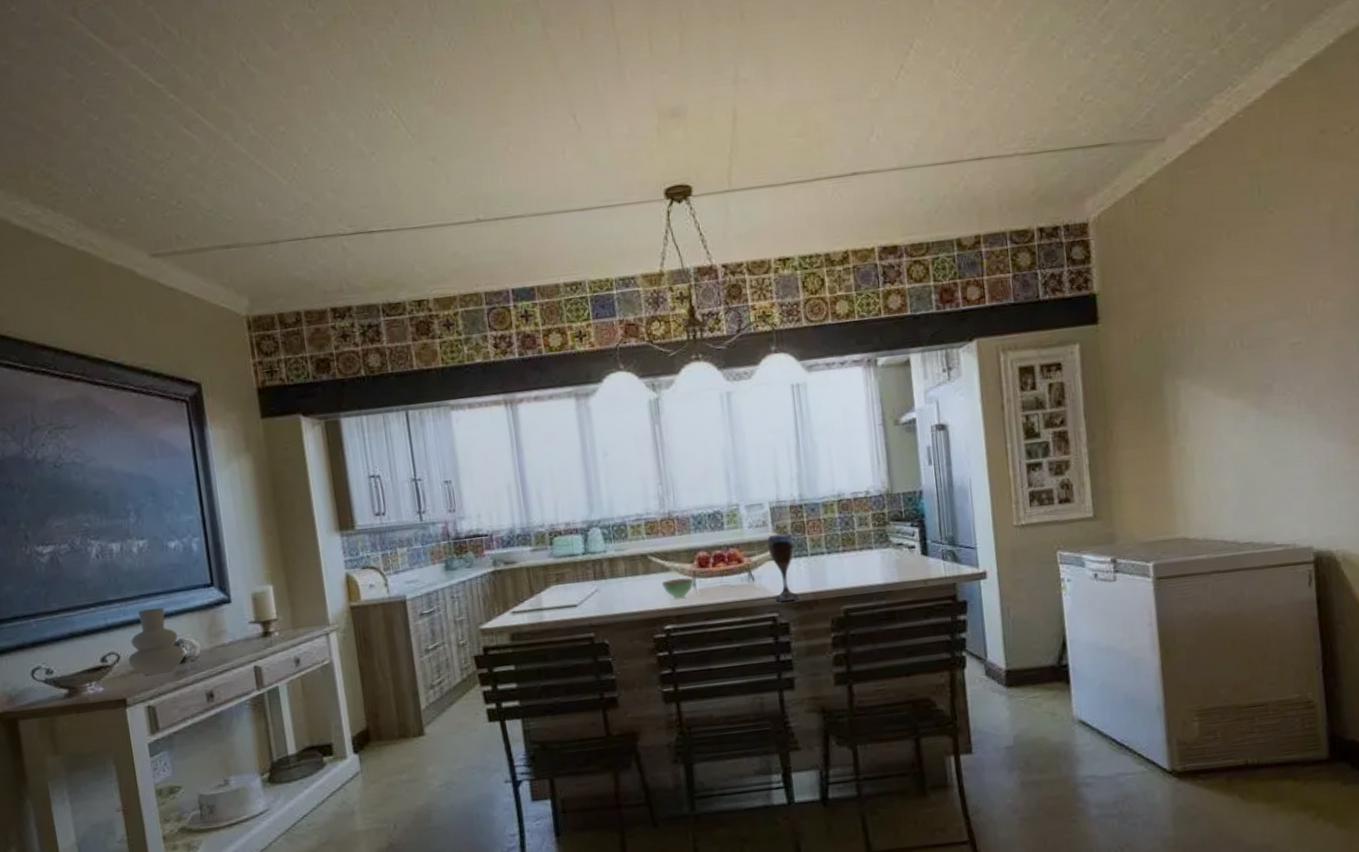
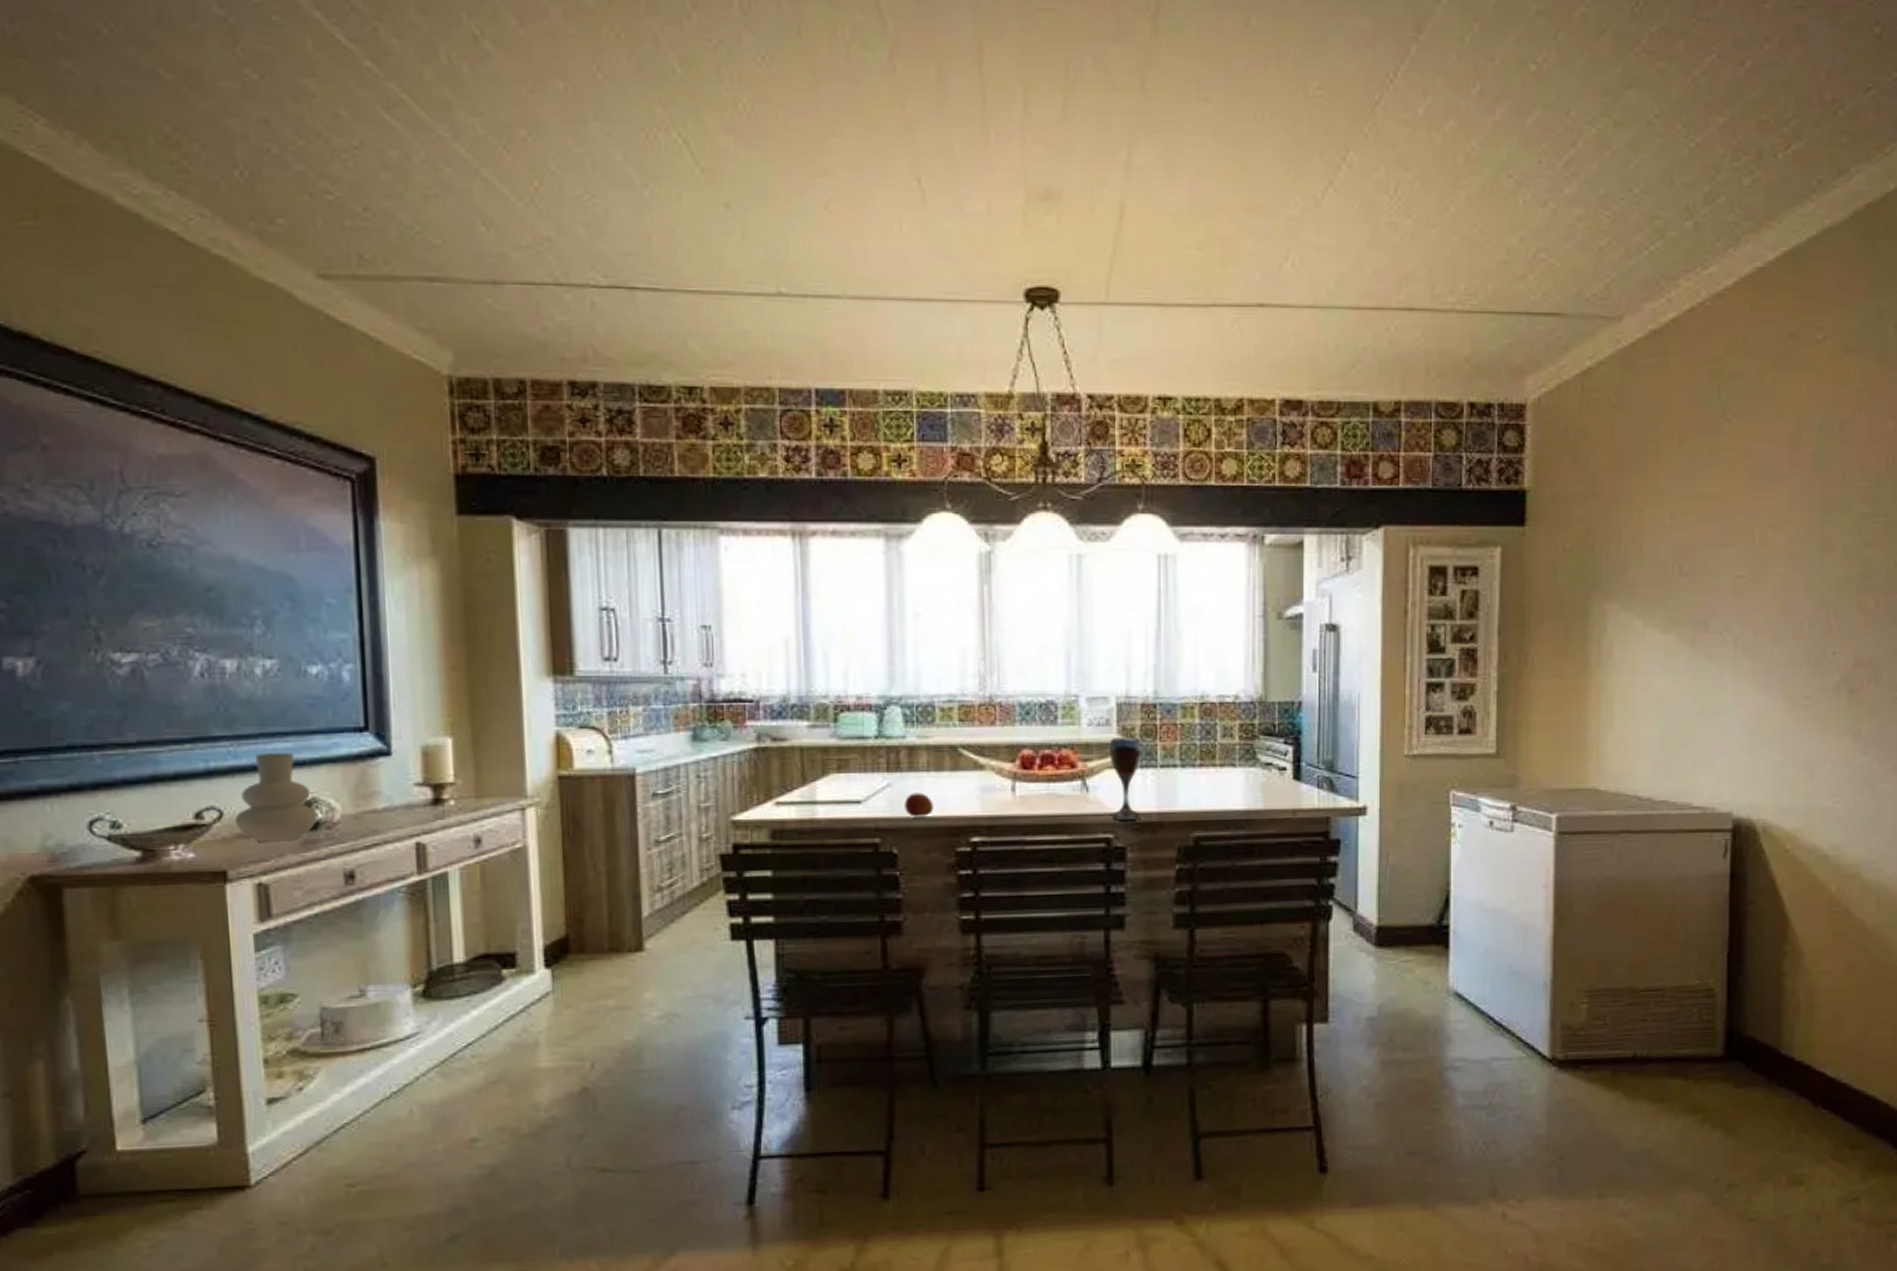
fruit: none [610,594,633,614] -> present [904,792,934,818]
bowl: present [661,578,694,600] -> none [972,780,1014,806]

